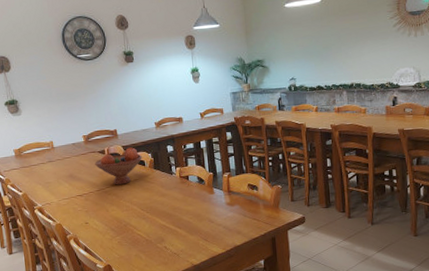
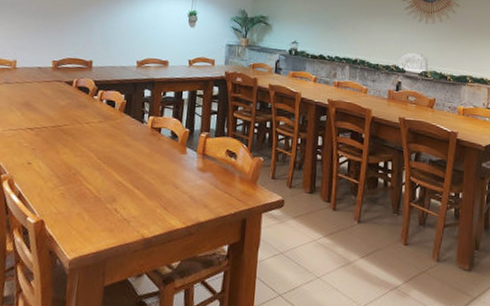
fruit bowl: present [95,147,142,185] -> none [58,83,114,125]

